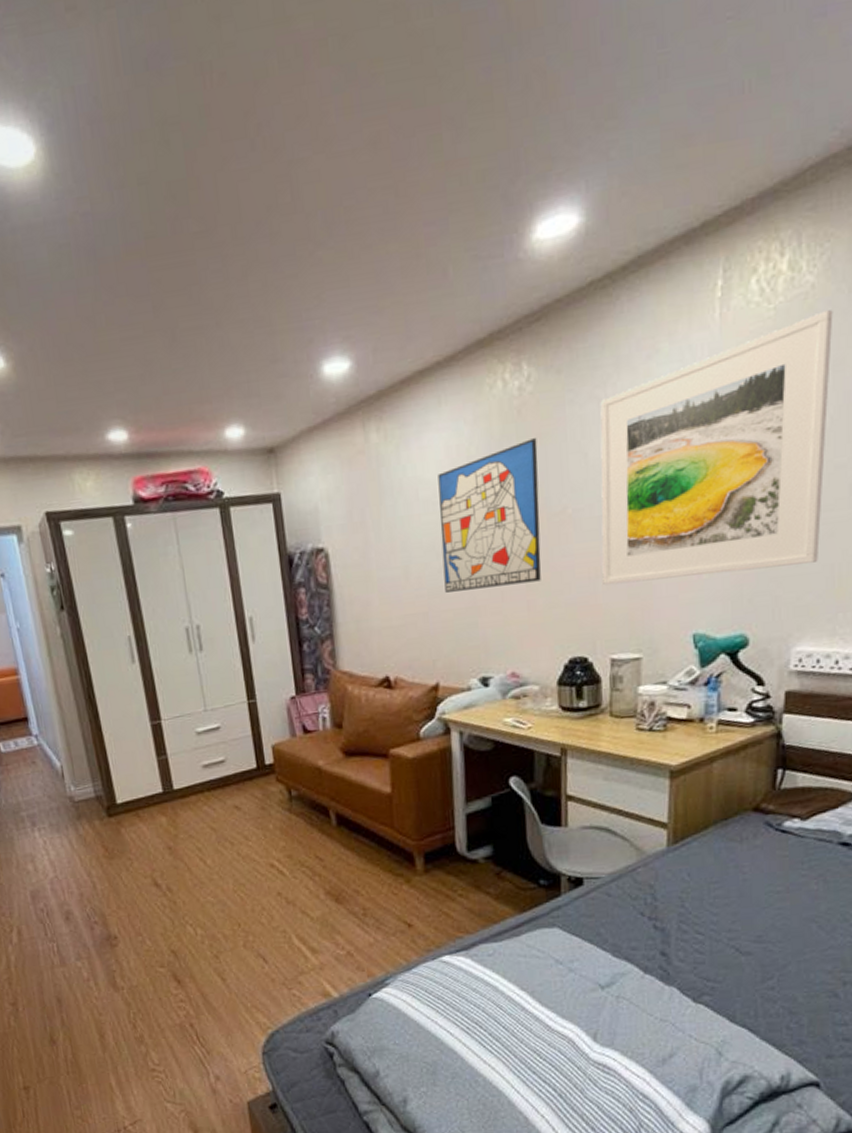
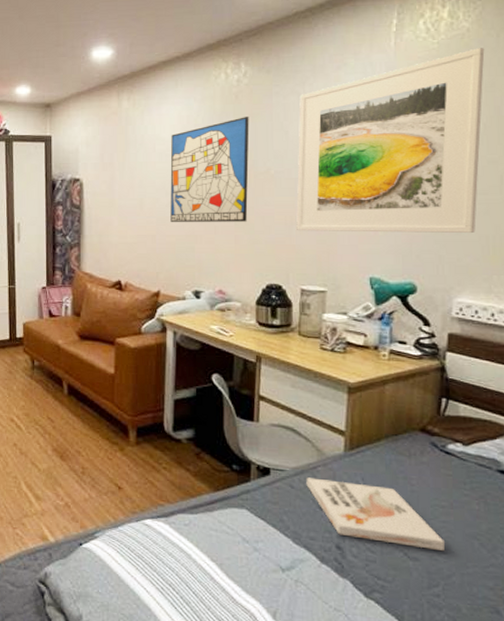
book: none [625,879,780,941] -> present [306,477,445,551]

